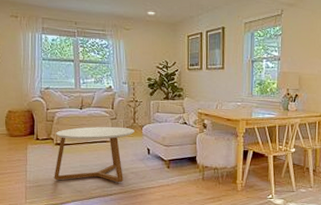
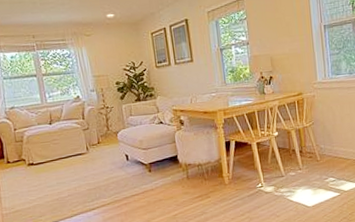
coffee table: present [54,126,134,183] -> none [27,136,110,203]

